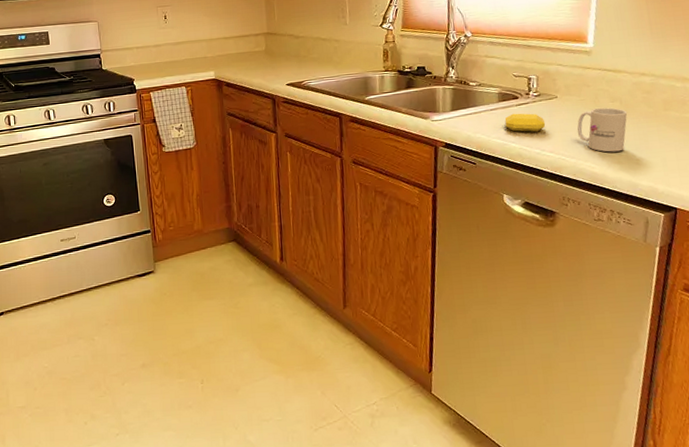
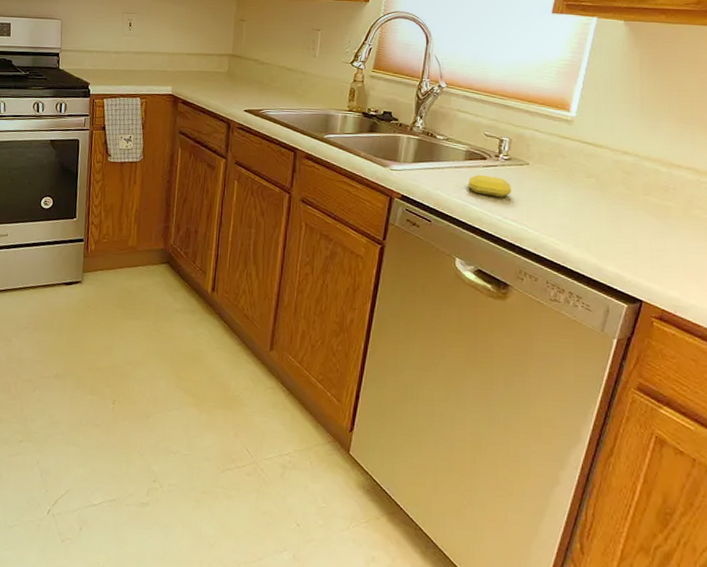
mug: present [577,107,628,152] -> none [545,181,603,231]

